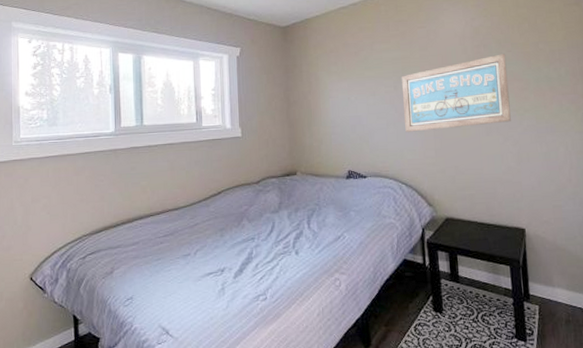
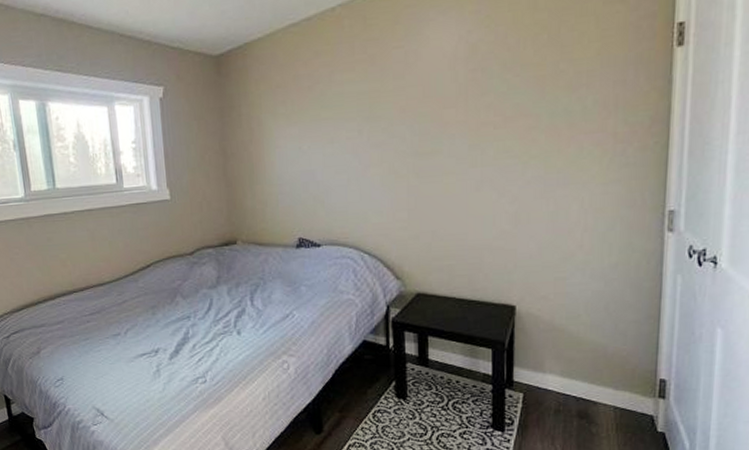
wall art: present [401,54,511,132] -> none [367,79,512,190]

